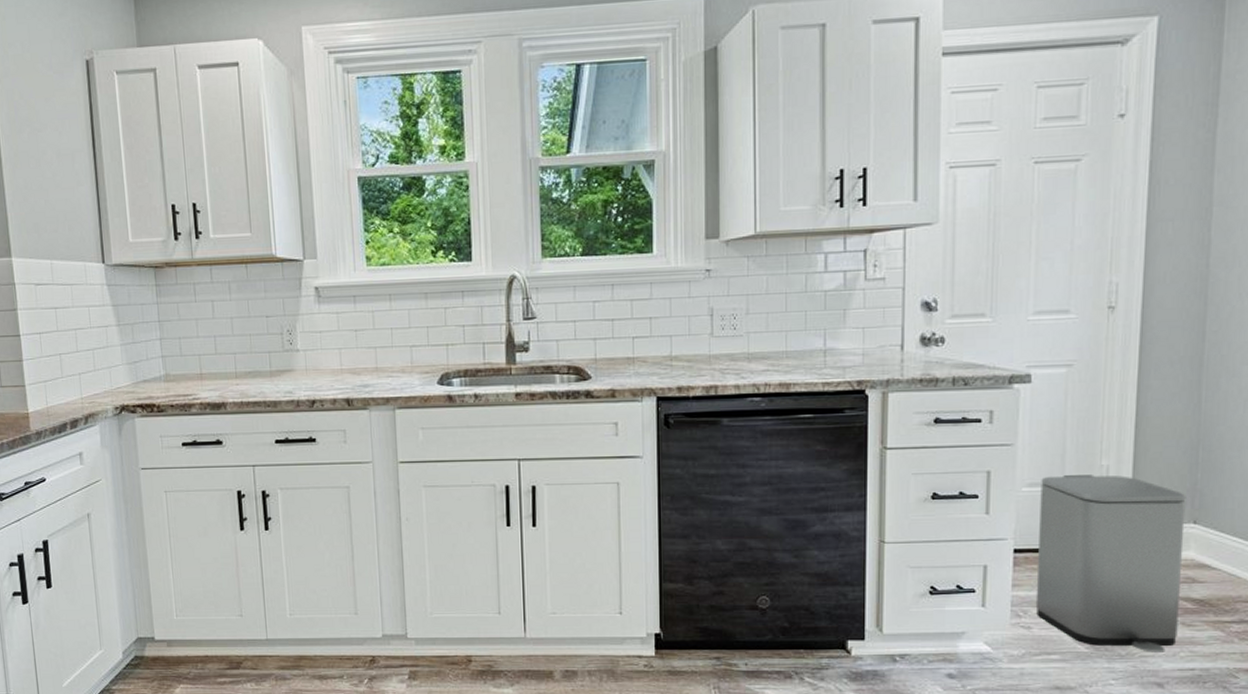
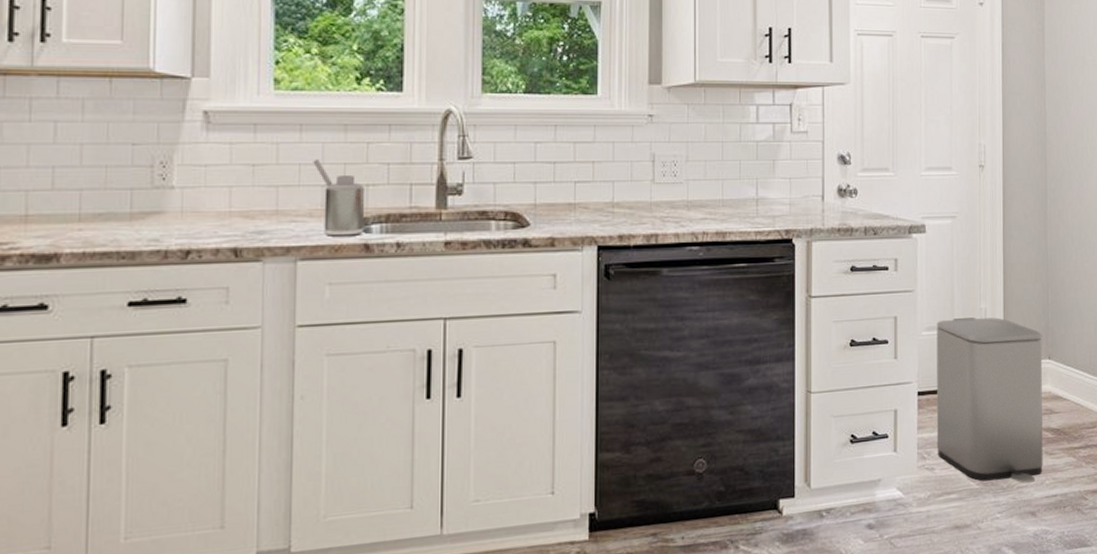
soap dispenser: none [402,323,448,389] -> present [313,158,366,237]

